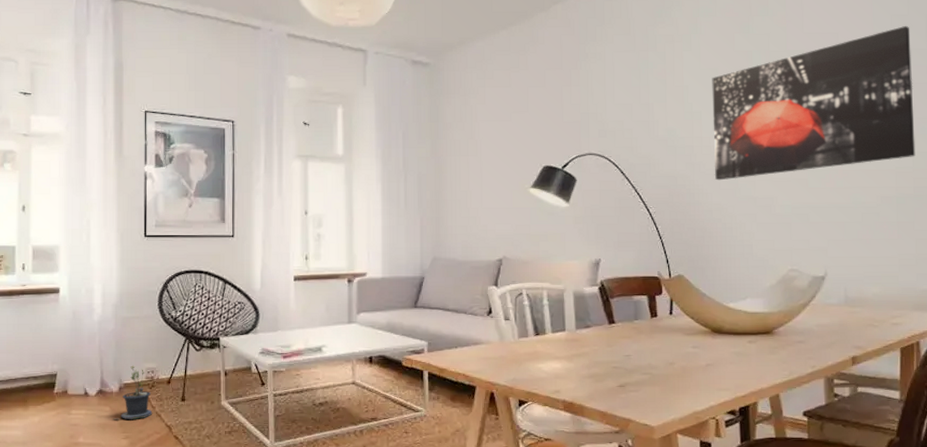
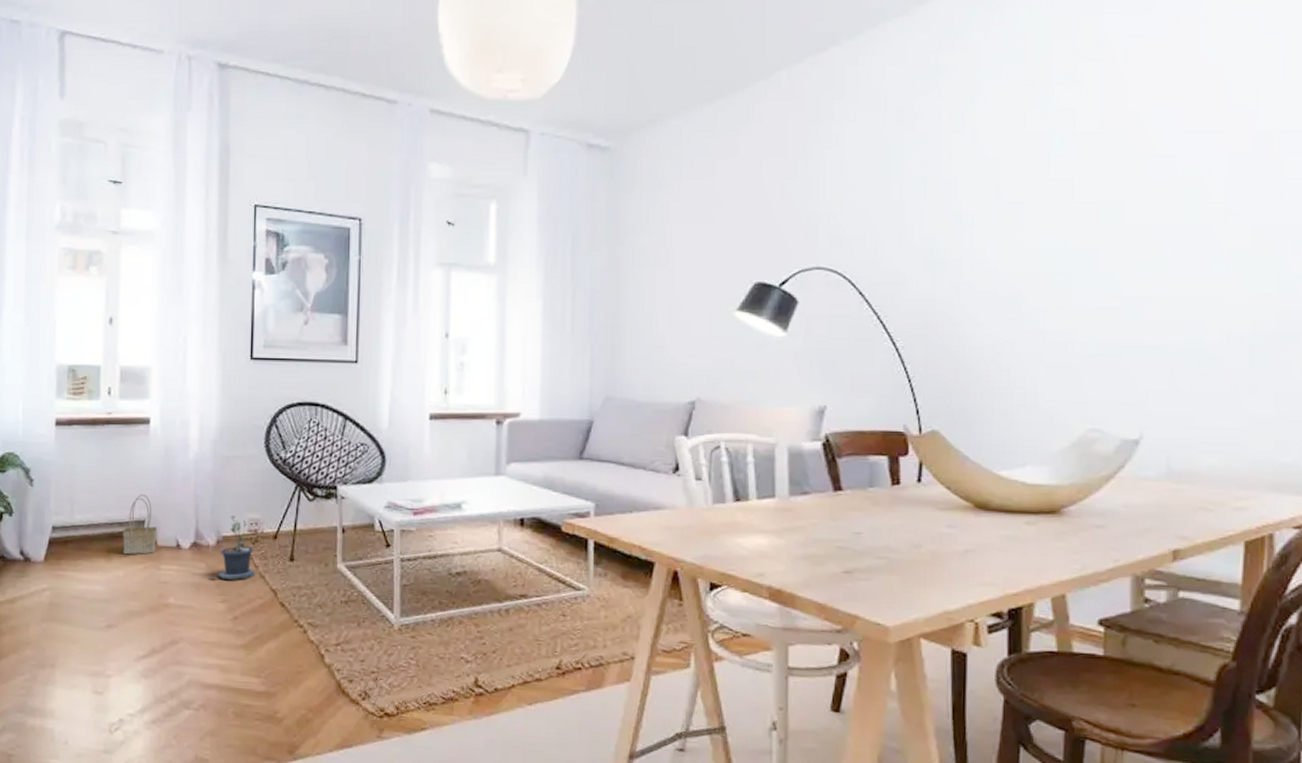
basket: none [37,351,67,404] -> present [122,494,157,555]
wall art: present [712,26,916,181] -> none [988,98,1285,307]

